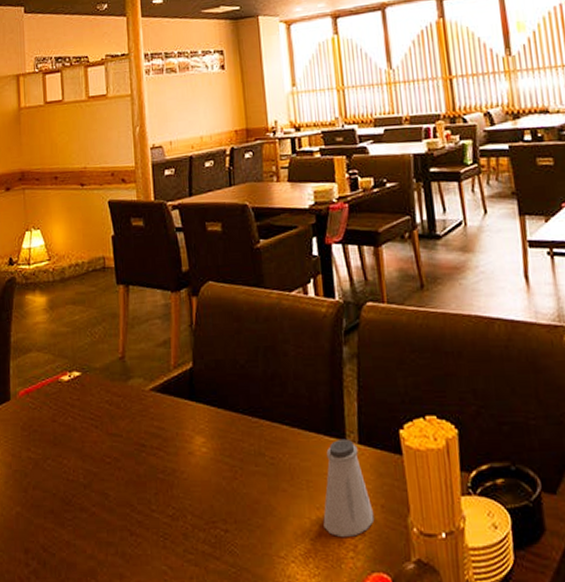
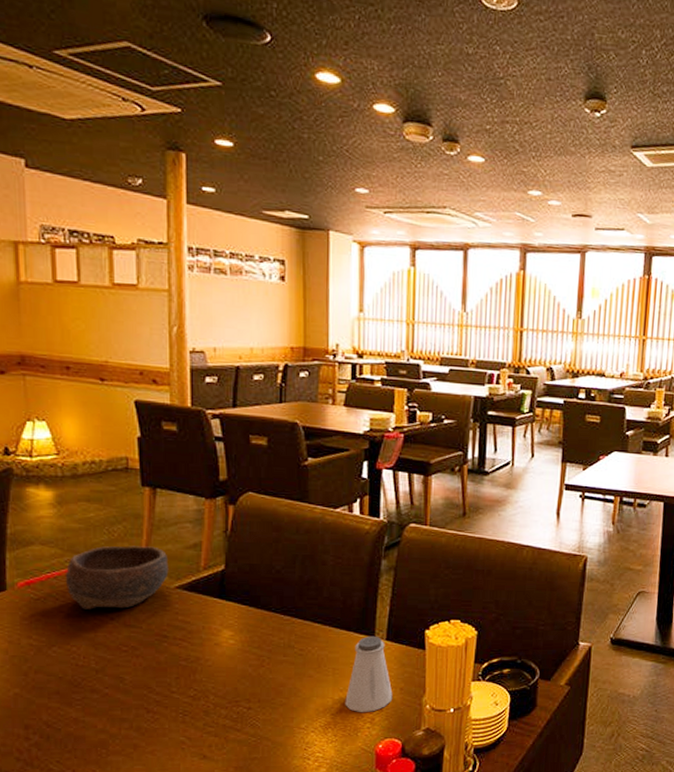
bowl: none [56,346,143,418] -> present [65,546,169,610]

